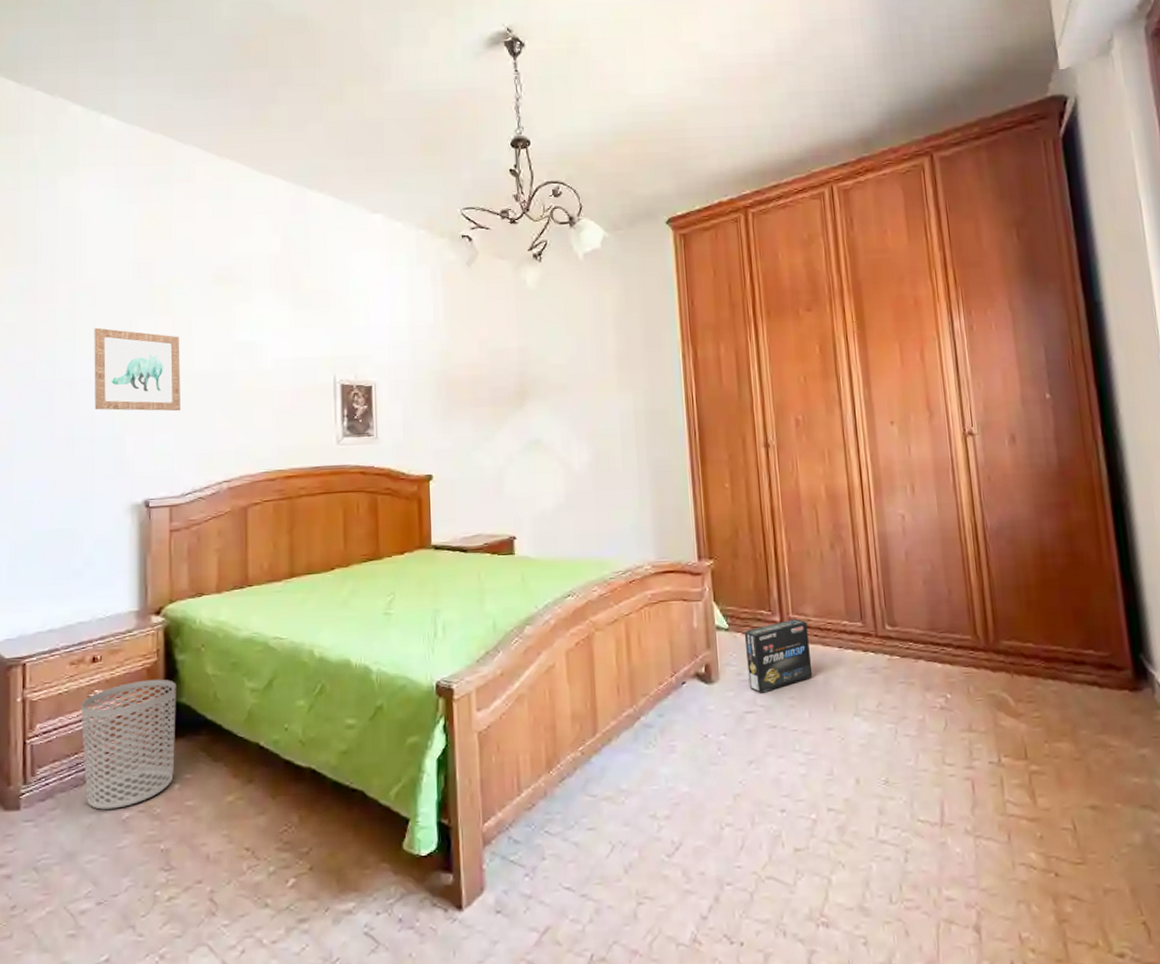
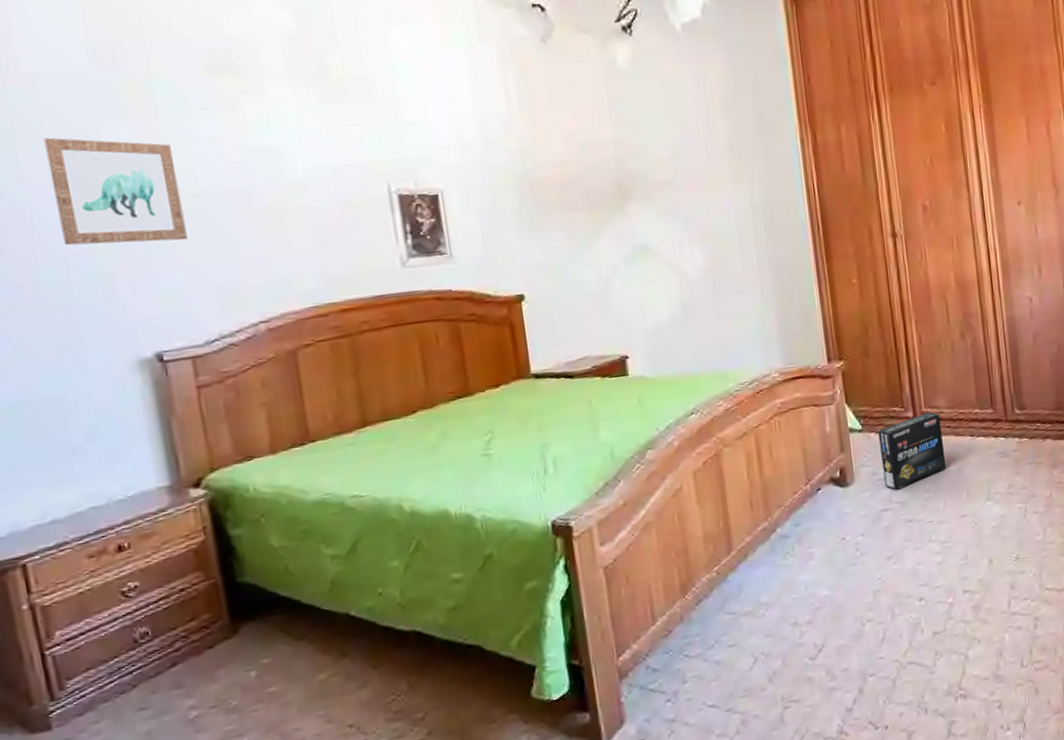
waste bin: present [80,679,176,810] -> none [111,559,248,714]

